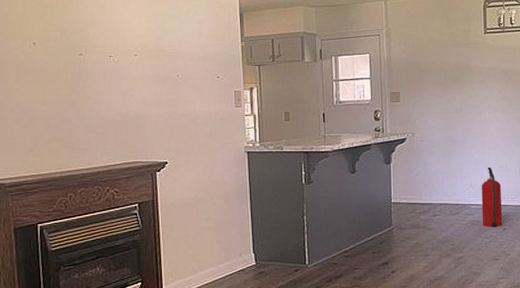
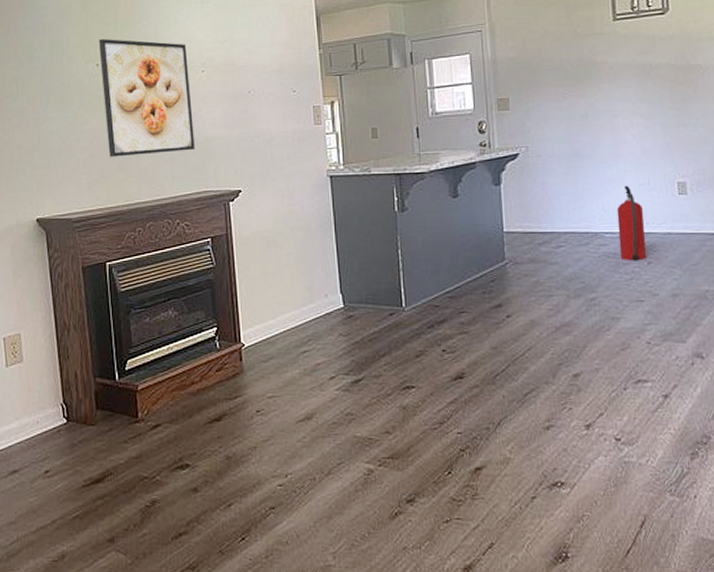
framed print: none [36,20,126,128] -> present [98,39,195,157]

